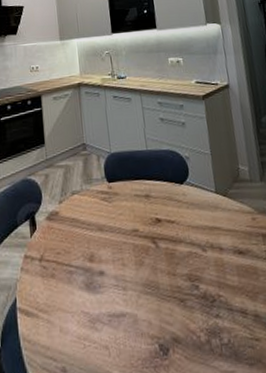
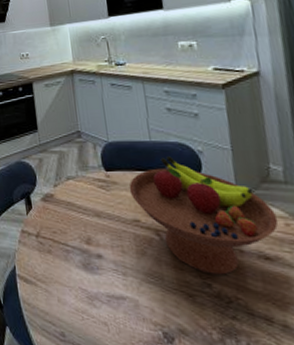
fruit bowl: none [128,164,247,276] -> present [129,156,279,275]

